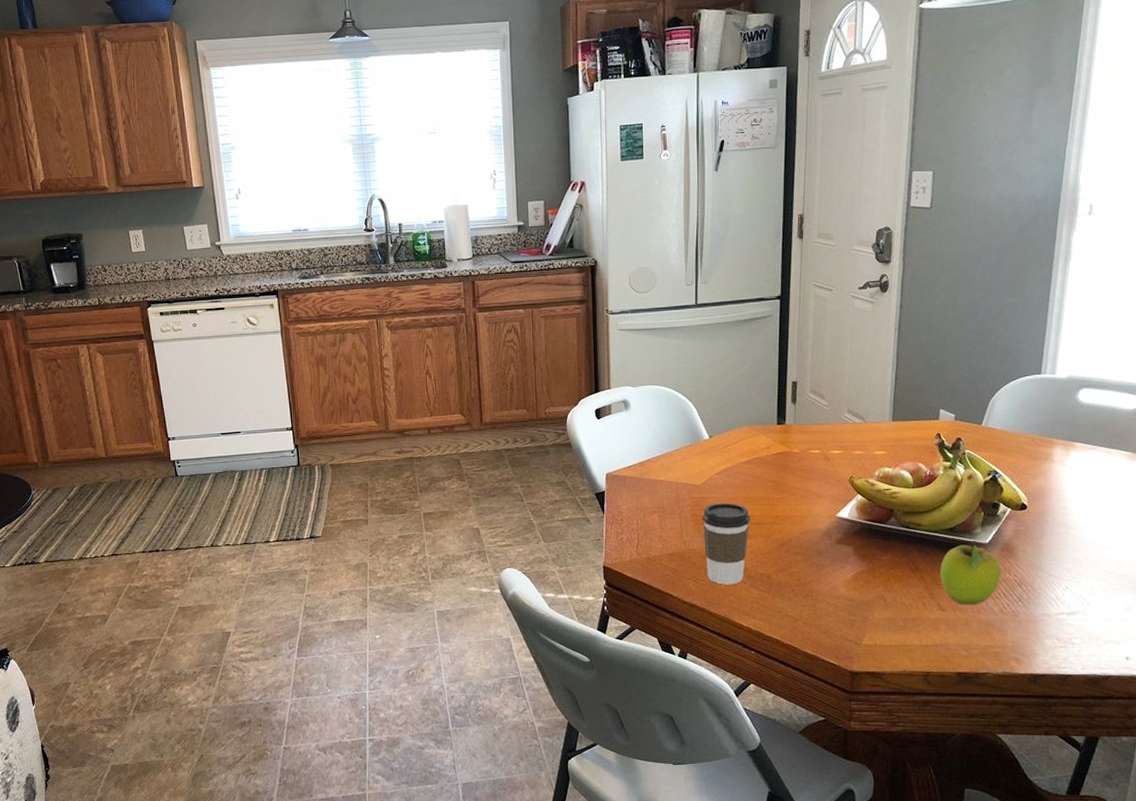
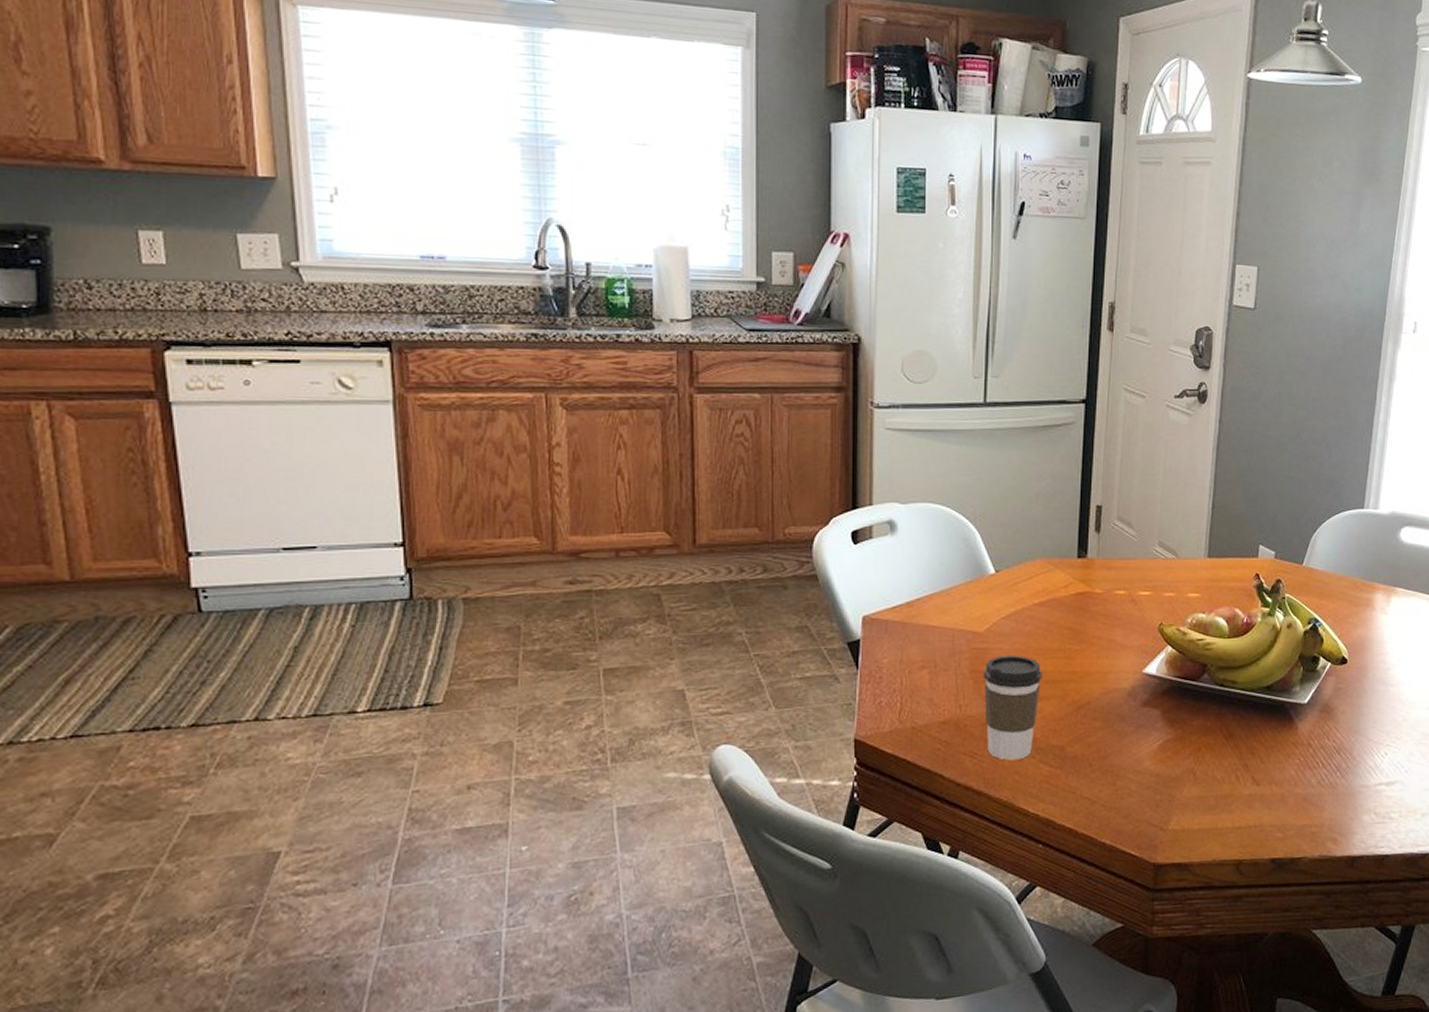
fruit: present [940,540,1001,605] -> none [1256,700,1319,778]

